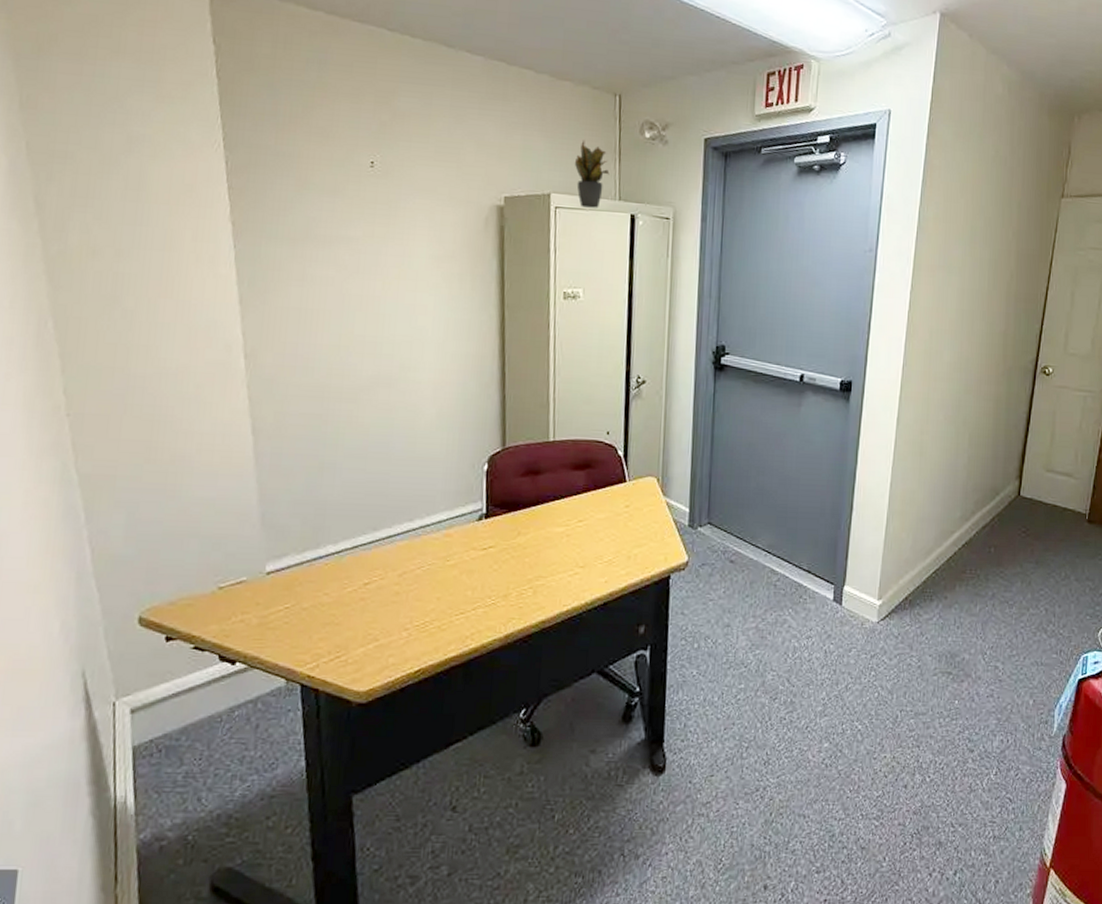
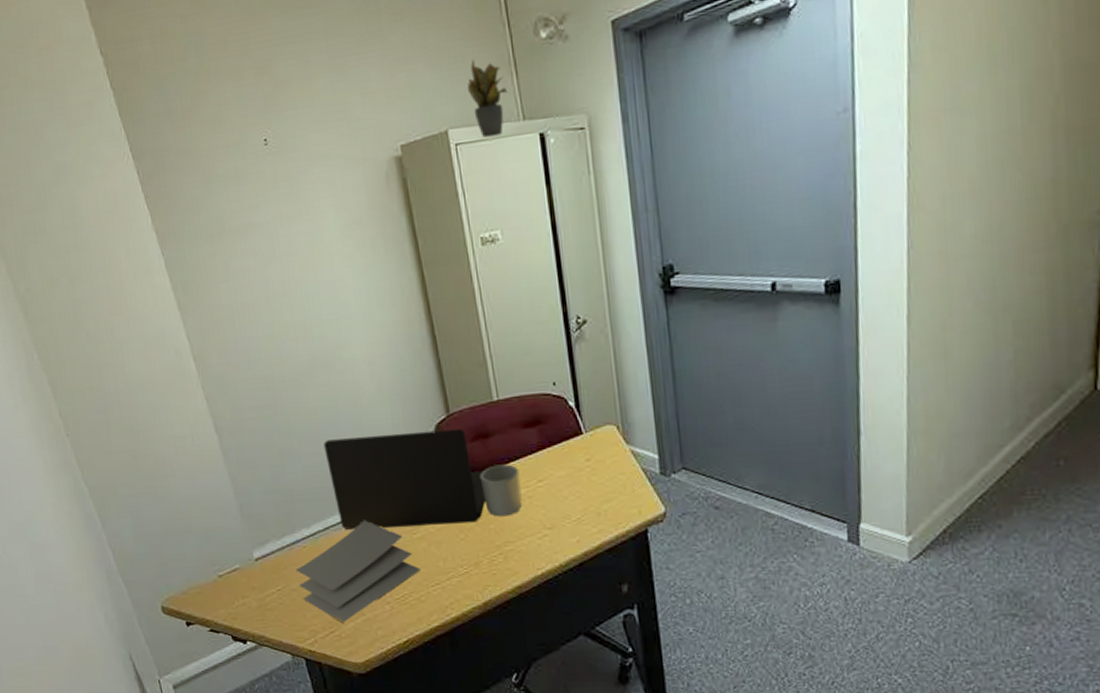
papers: none [310,542,448,649] -> present [295,520,421,624]
laptop: none [369,457,528,555] -> present [323,428,486,530]
mug: none [523,501,562,552] -> present [479,464,523,517]

